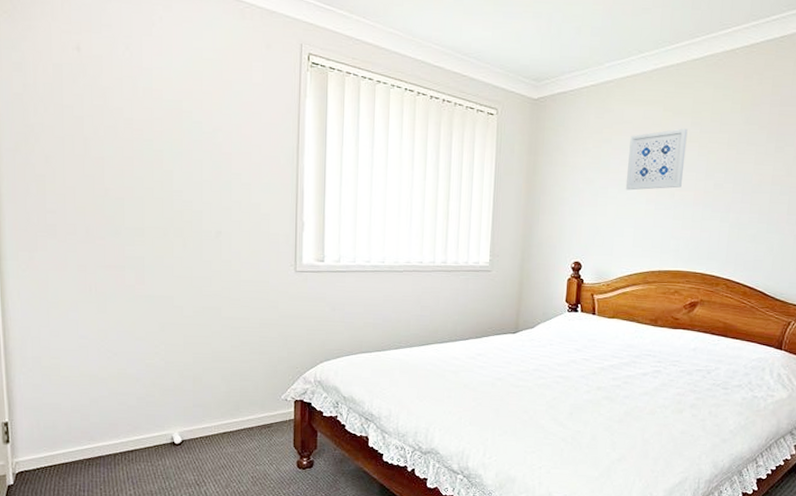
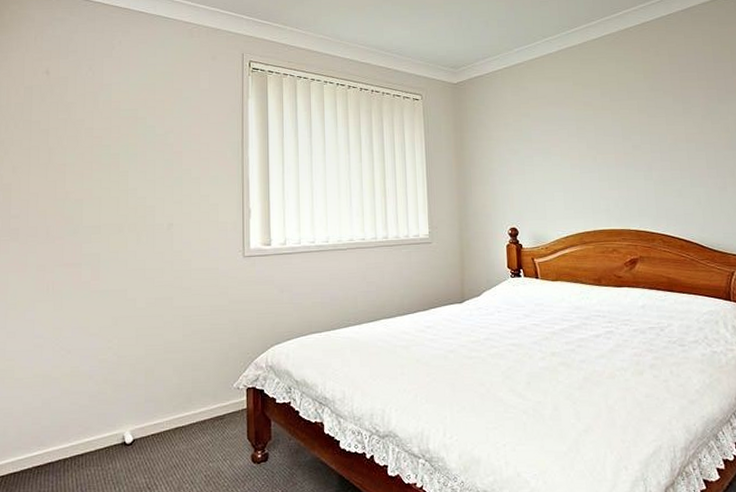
wall art: present [625,128,688,191] -> none [547,99,602,158]

